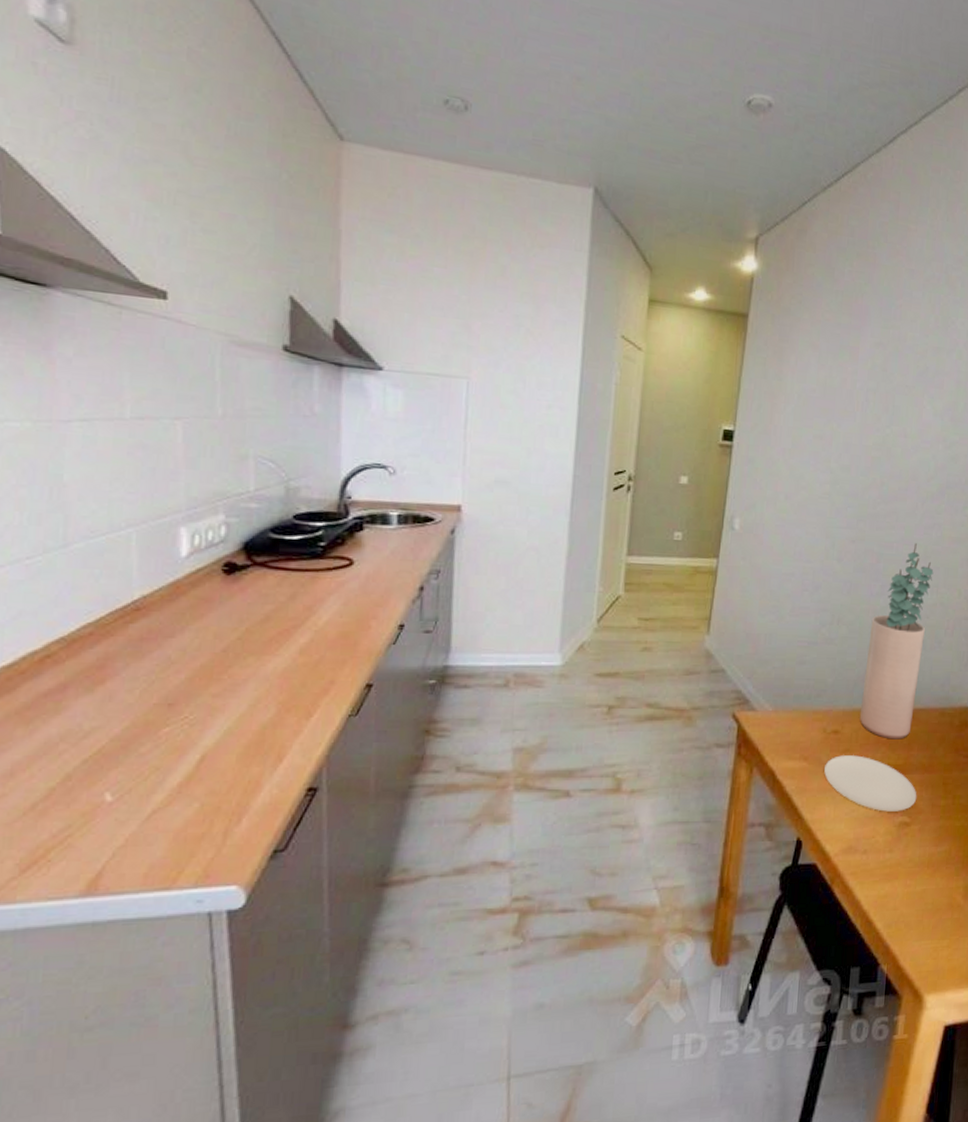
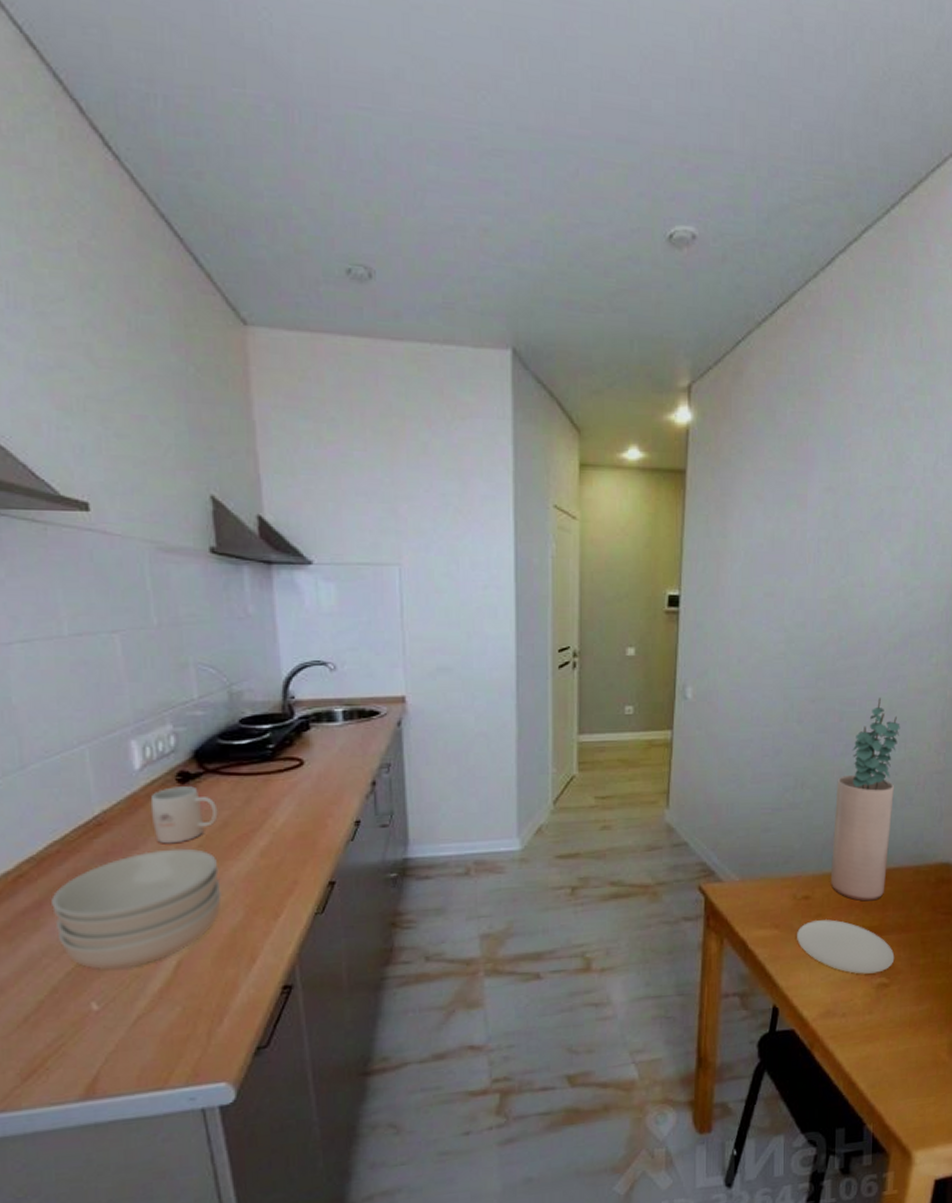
bowl: none [77,639,256,760] -> present [51,848,222,970]
mug: none [191,577,262,635] -> present [150,786,218,844]

